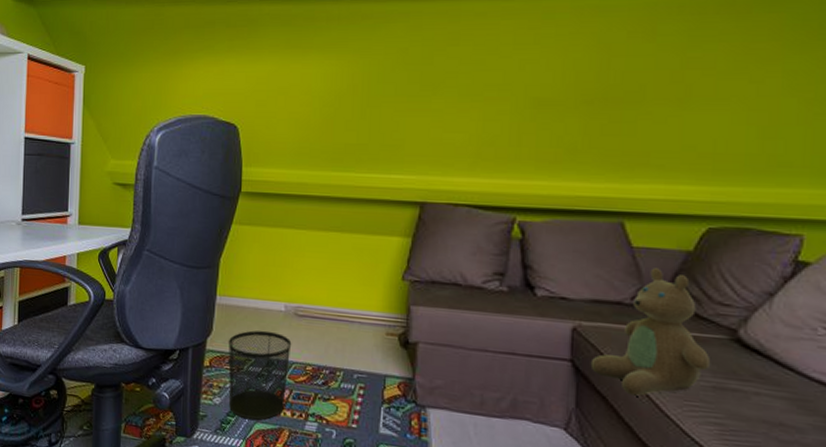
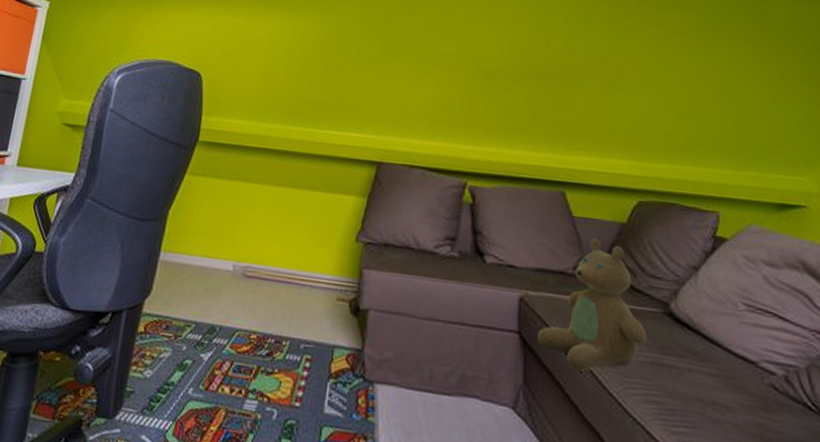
waste bin: present [228,330,292,421] -> none [161,292,237,398]

